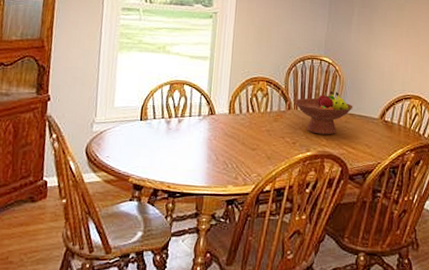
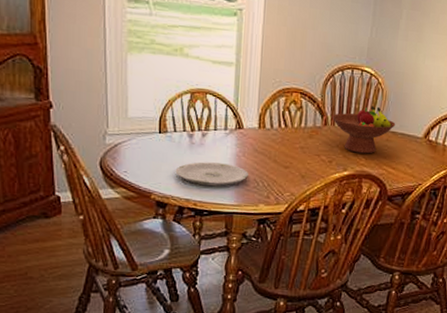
plate: none [152,146,219,169] -> present [175,162,248,187]

